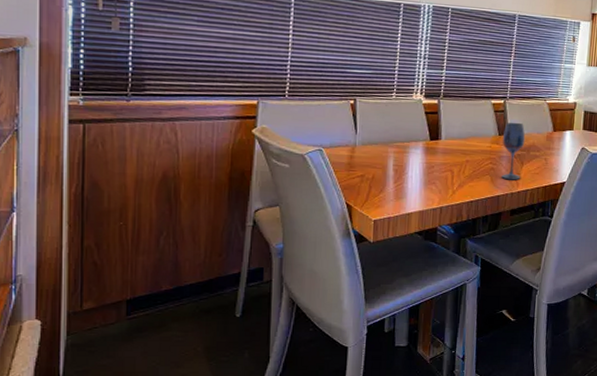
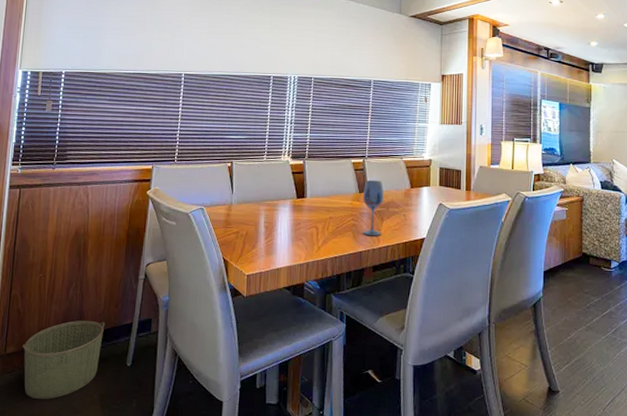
basket: none [103,271,207,356] -> present [22,320,105,400]

